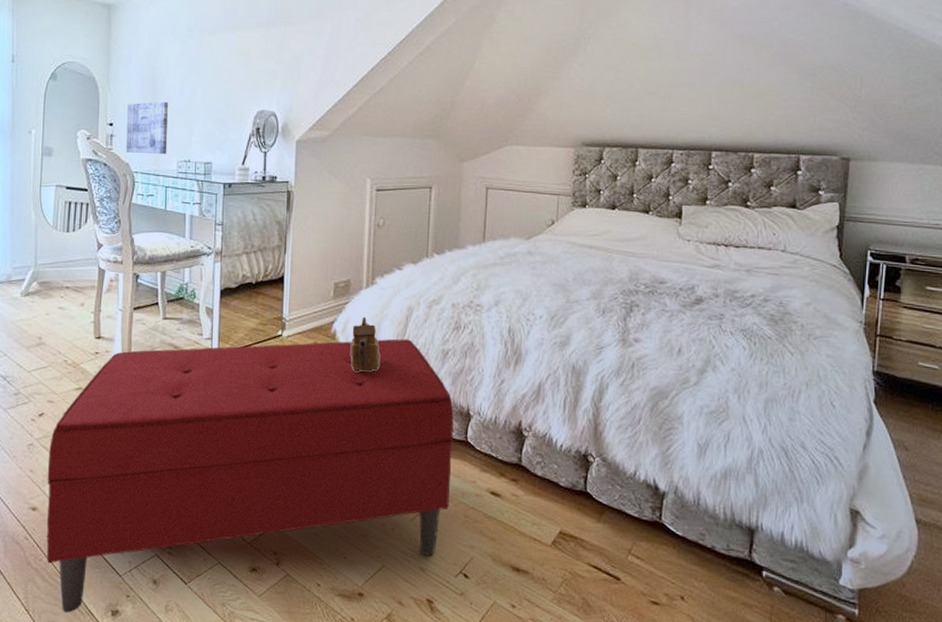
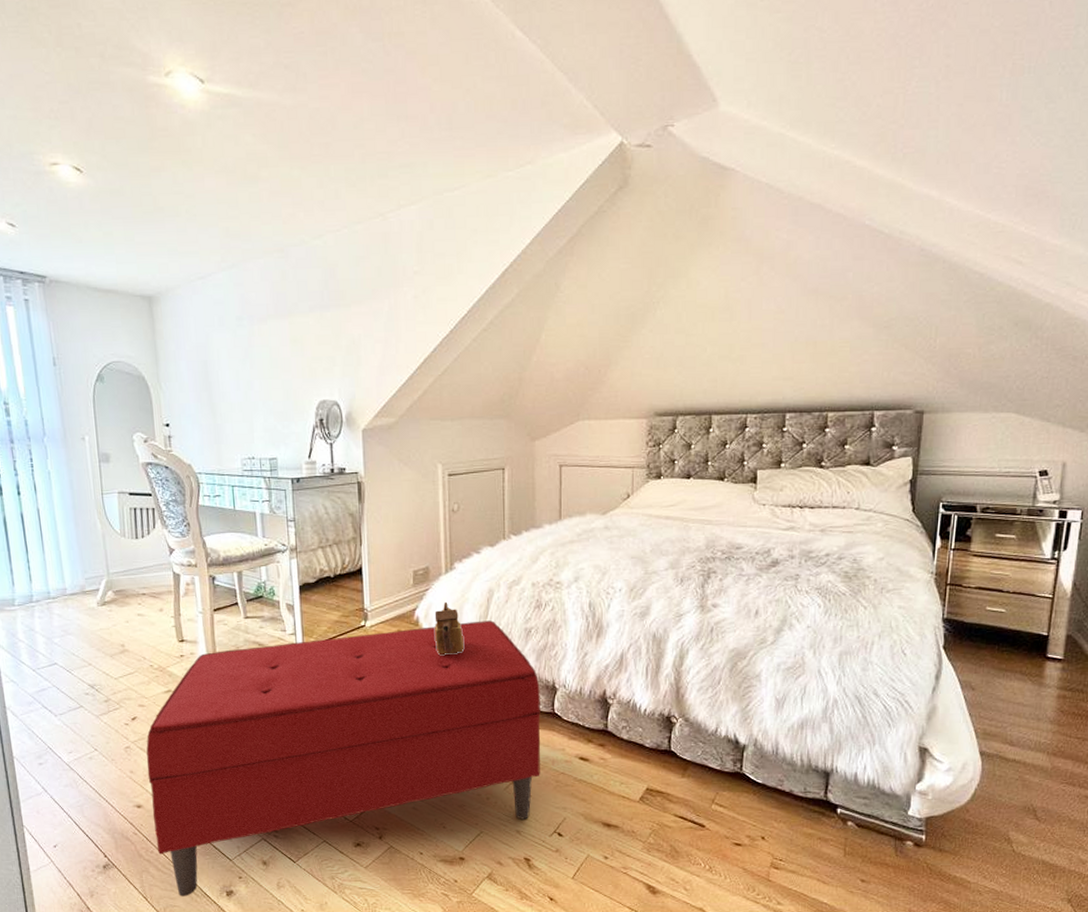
wall art: present [126,101,169,155] -> none [182,397,230,454]

